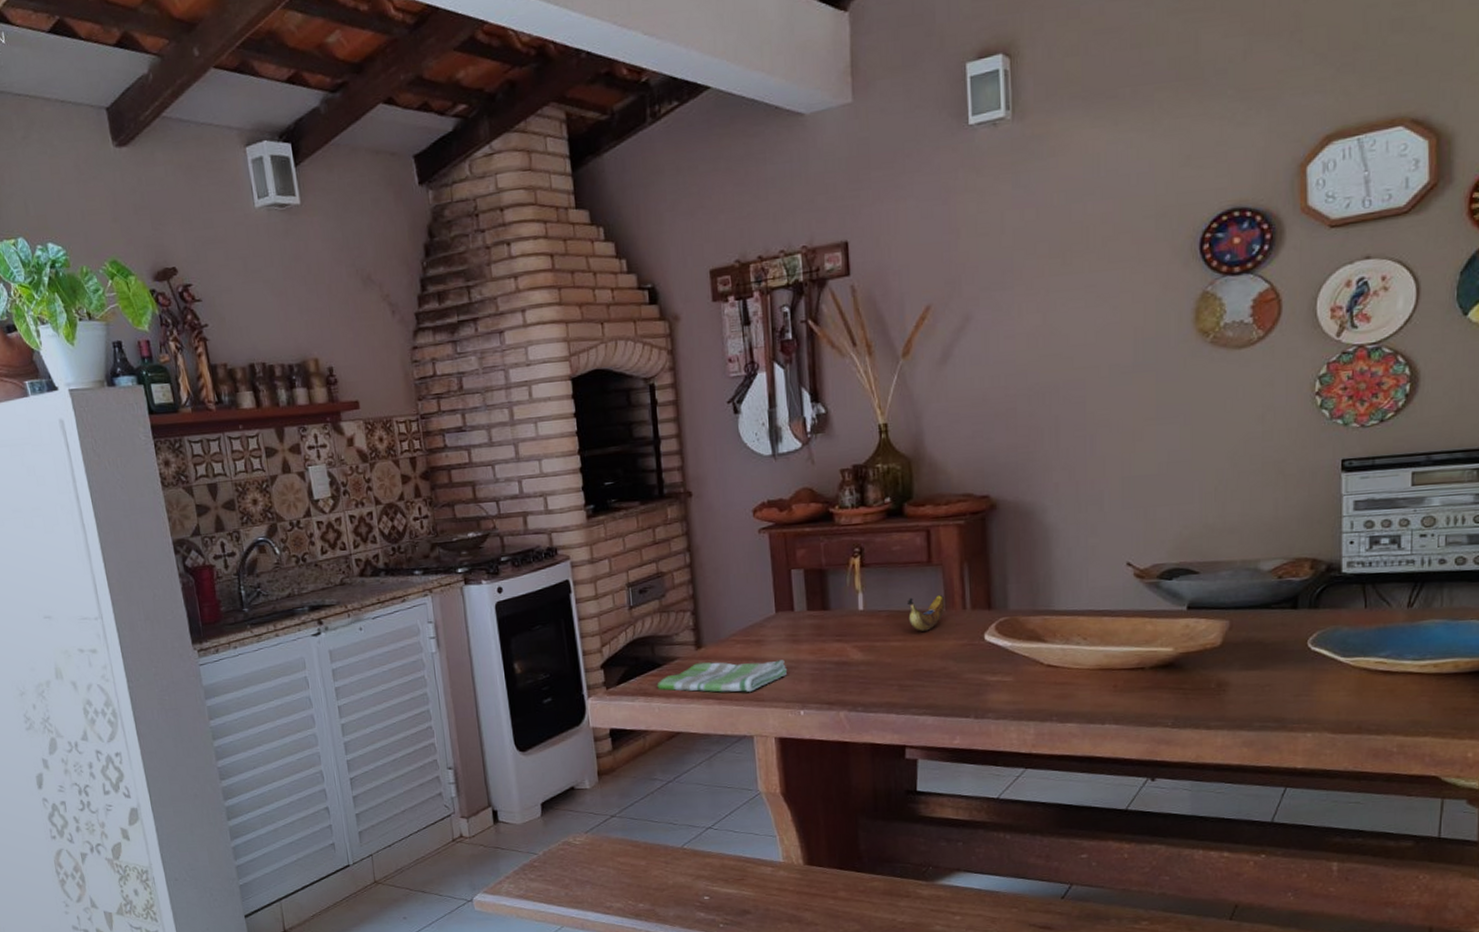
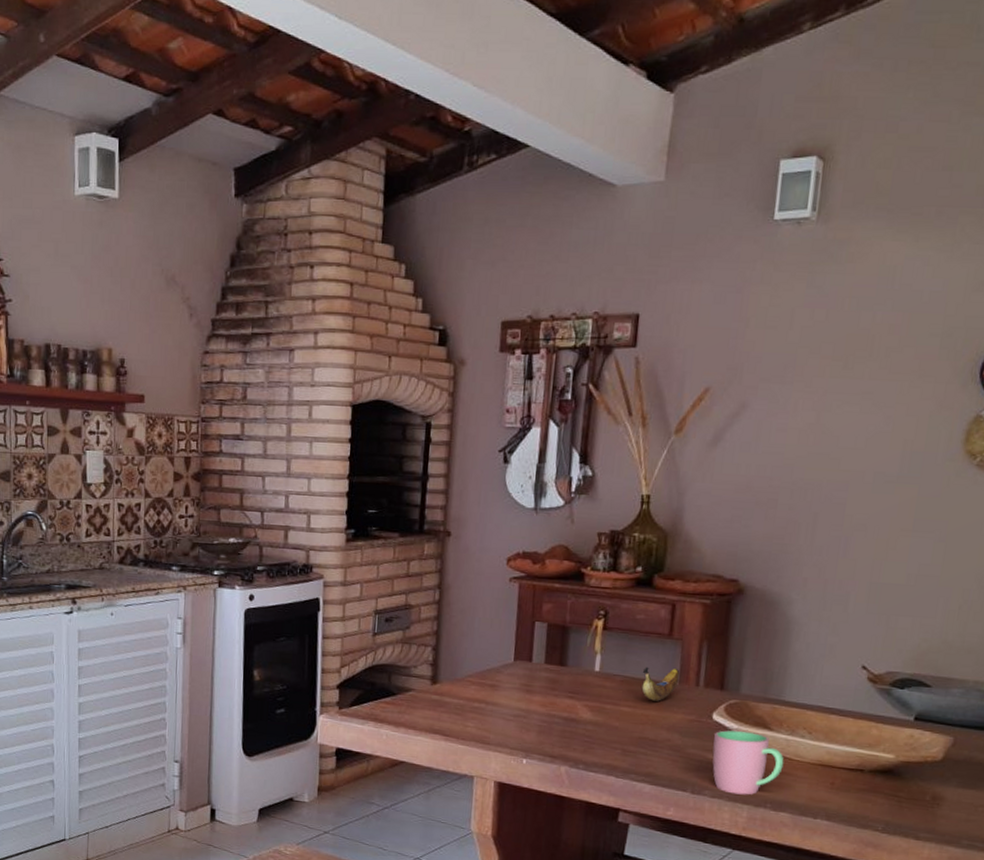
dish towel: present [657,660,788,693] -> none [388,697,517,733]
cup: none [988,647,1063,713] -> present [712,730,784,795]

